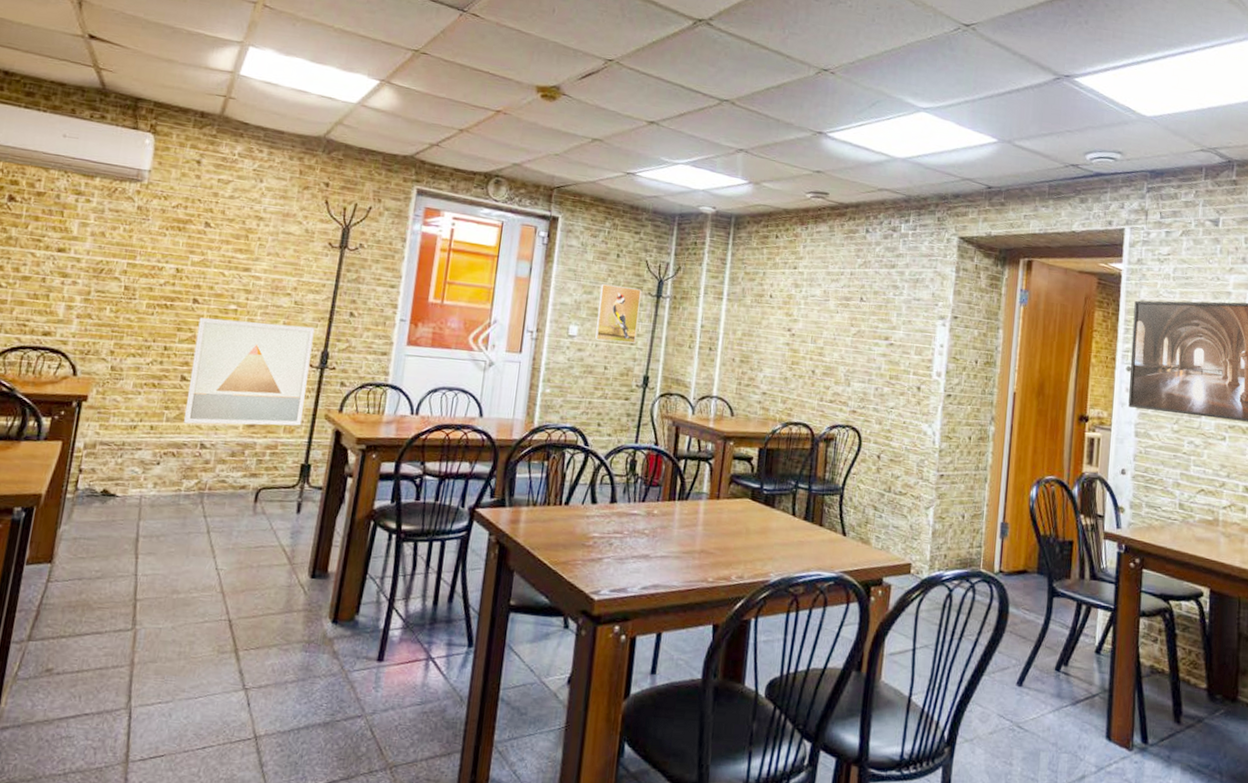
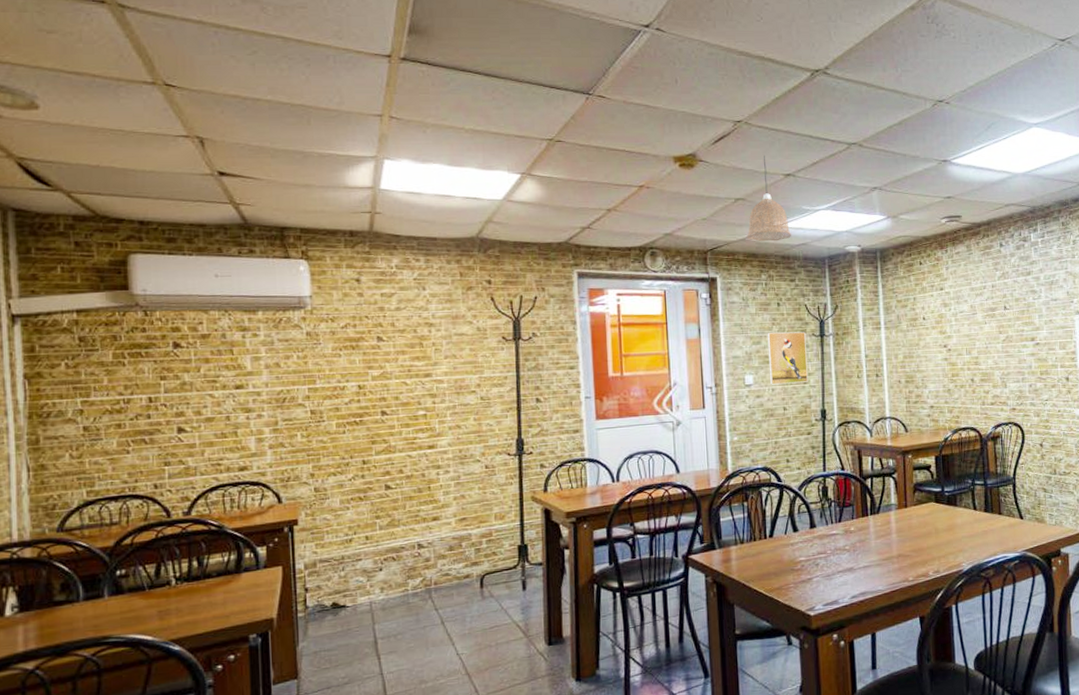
wall art: present [184,318,315,426] -> none [391,418,511,528]
pendant lamp: none [597,98,644,190] -> present [747,155,791,242]

